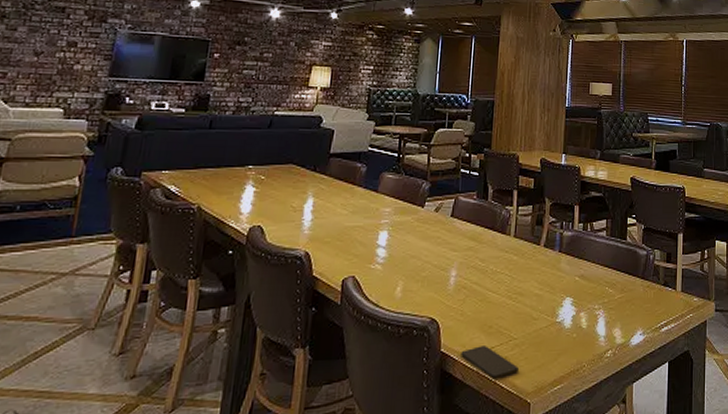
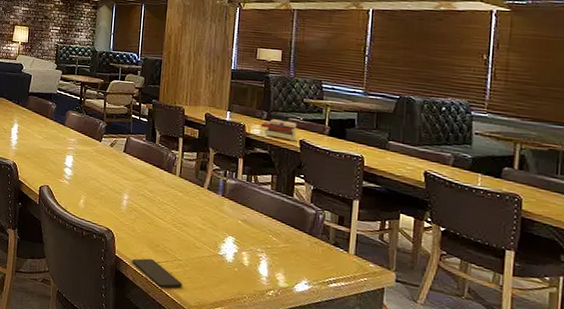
books: none [595,158,628,180] -> present [261,119,298,141]

